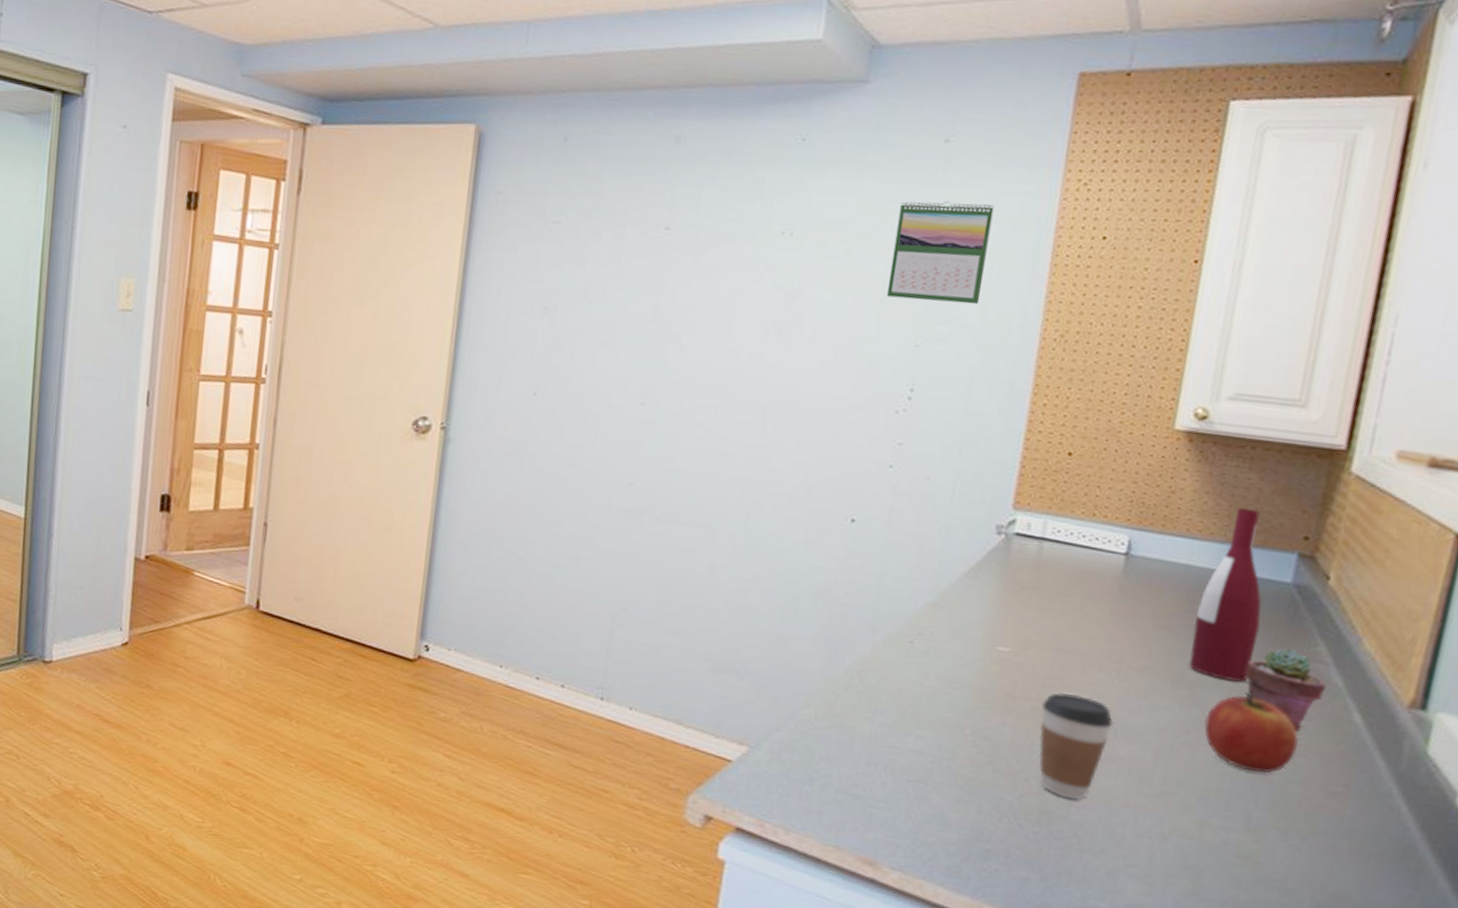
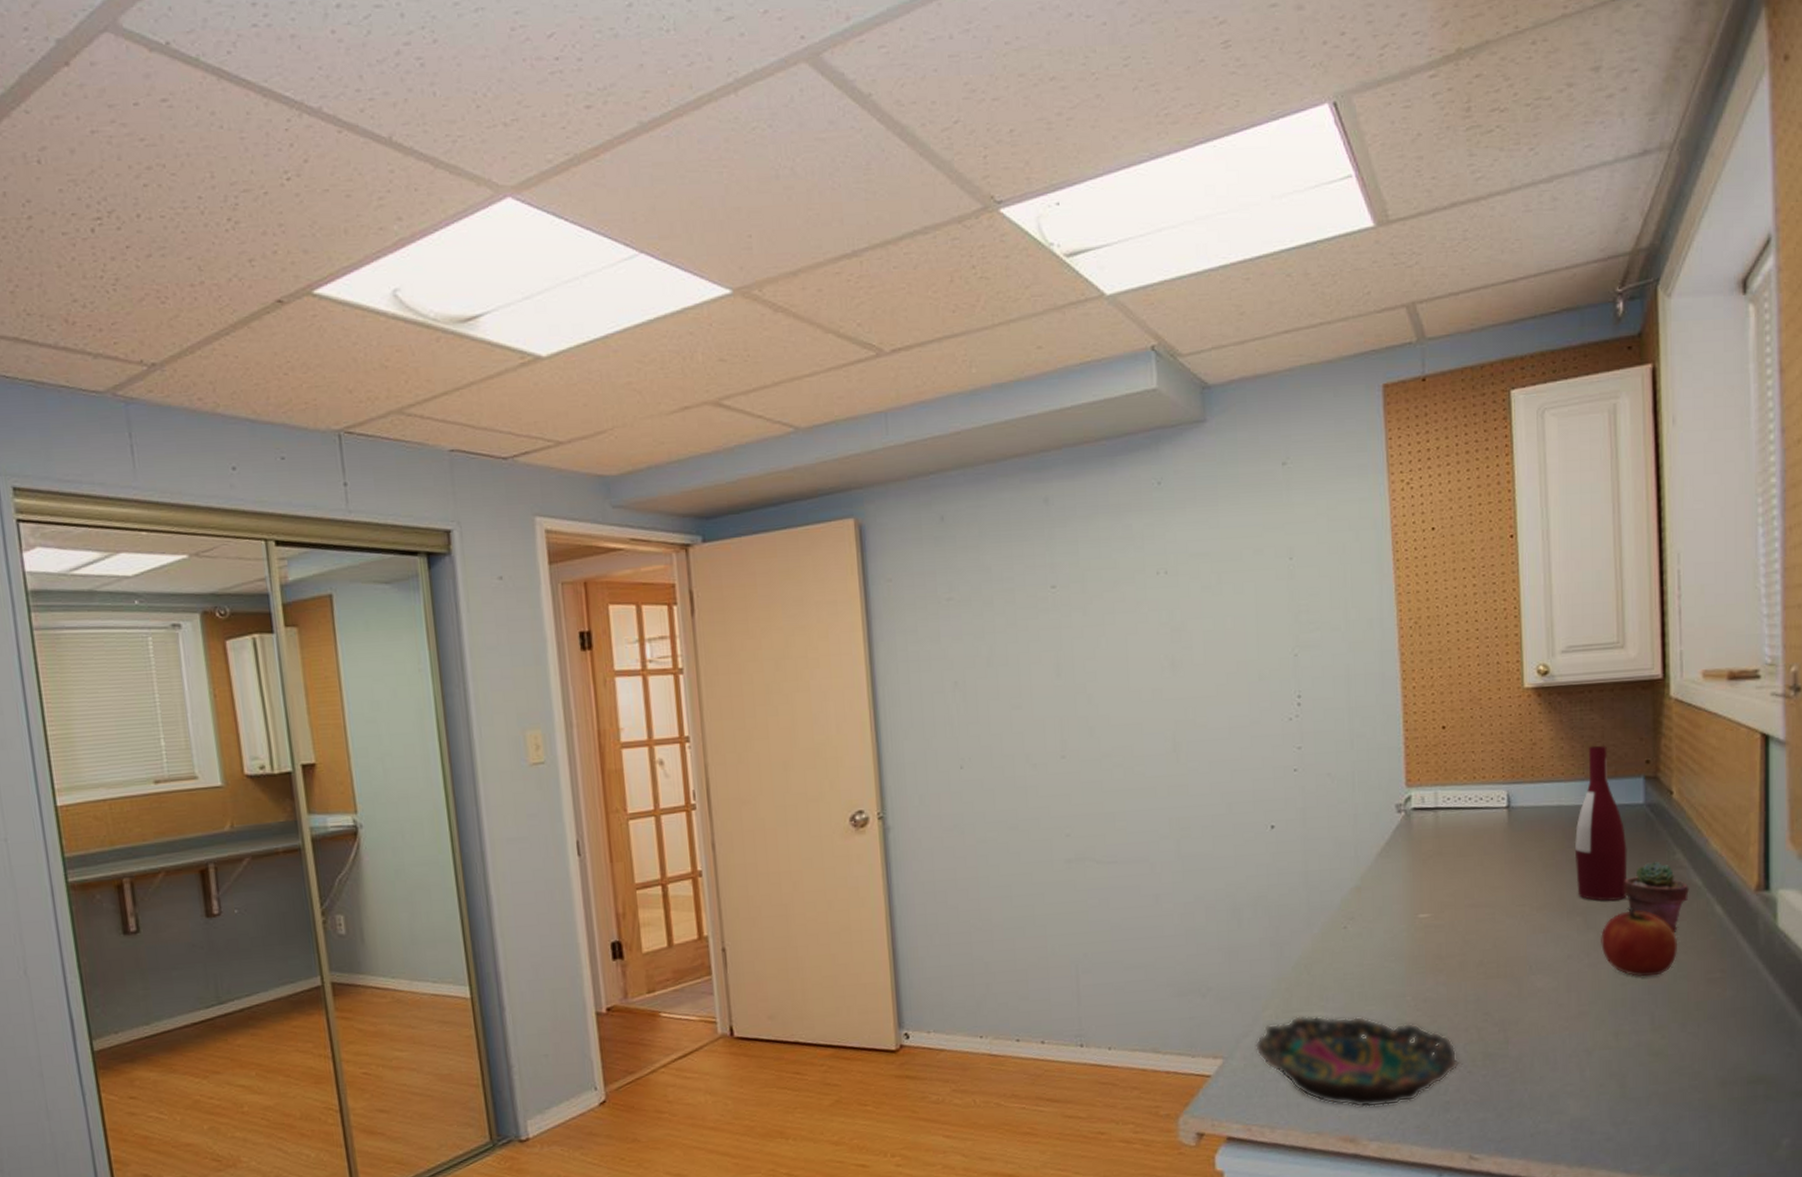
bowl: none [785,722,1011,840] -> present [1254,1015,1460,1108]
calendar: present [886,201,995,305] -> none [1256,515,1341,615]
coffee cup: present [1039,693,1114,800] -> none [1466,942,1528,1038]

